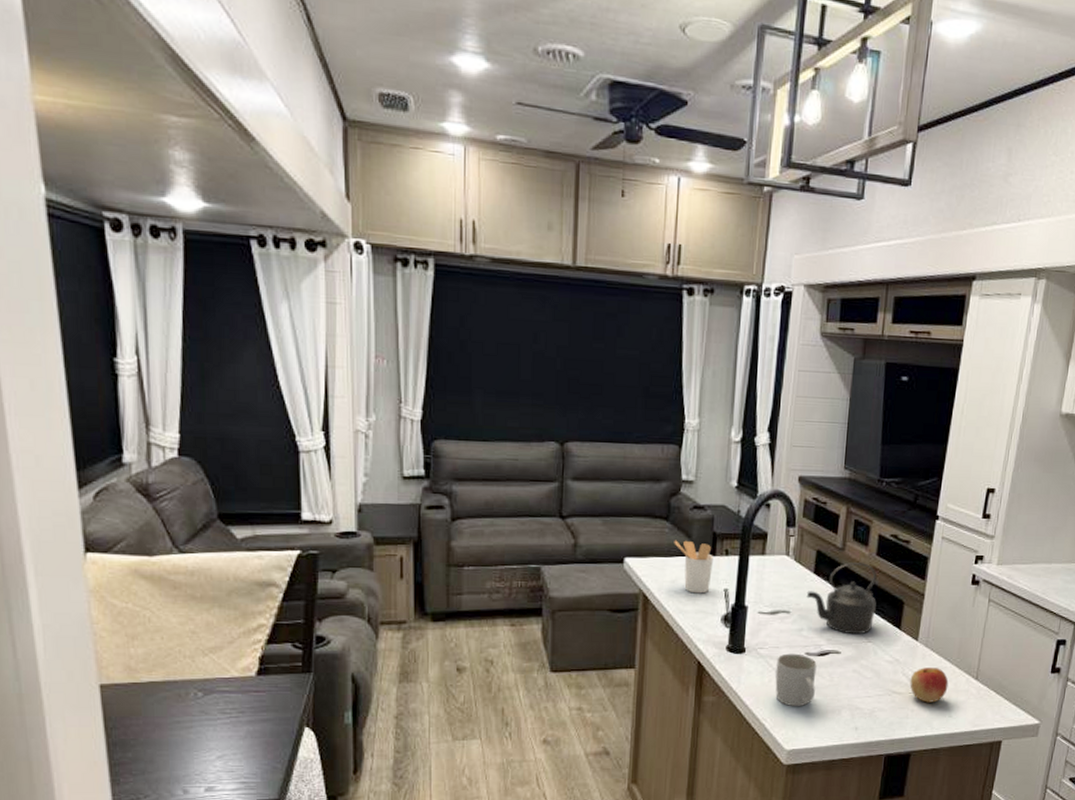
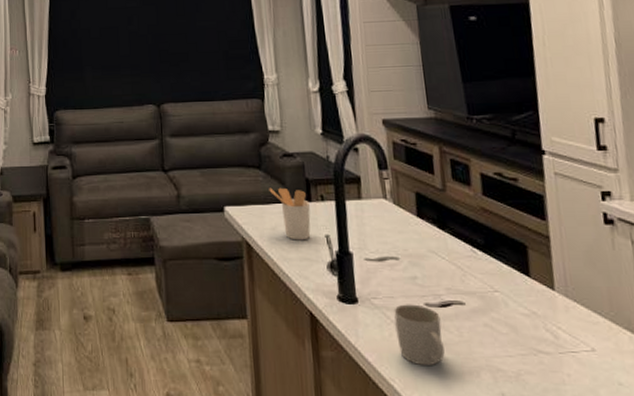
kettle: present [806,562,877,635] -> none [413,204,496,283]
apple: present [910,668,949,703] -> none [556,322,608,366]

